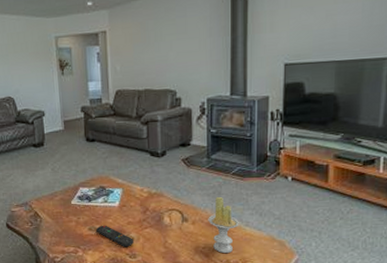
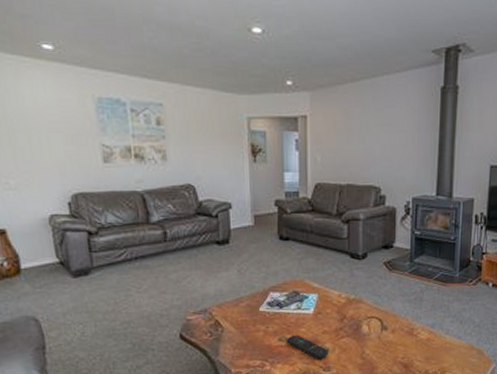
candle: present [208,196,239,254] -> none [408,303,439,364]

